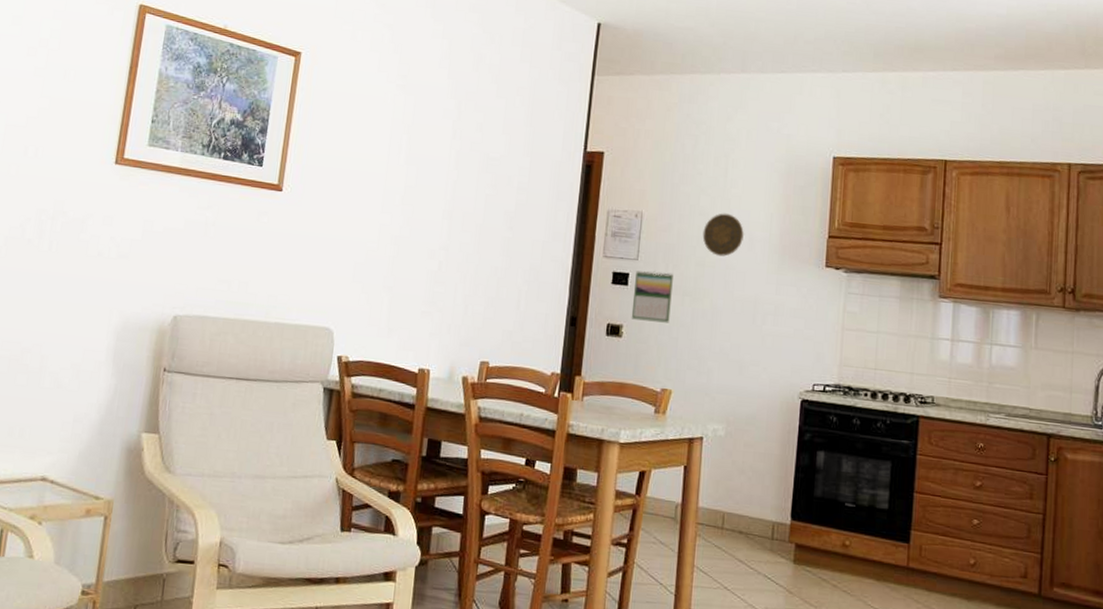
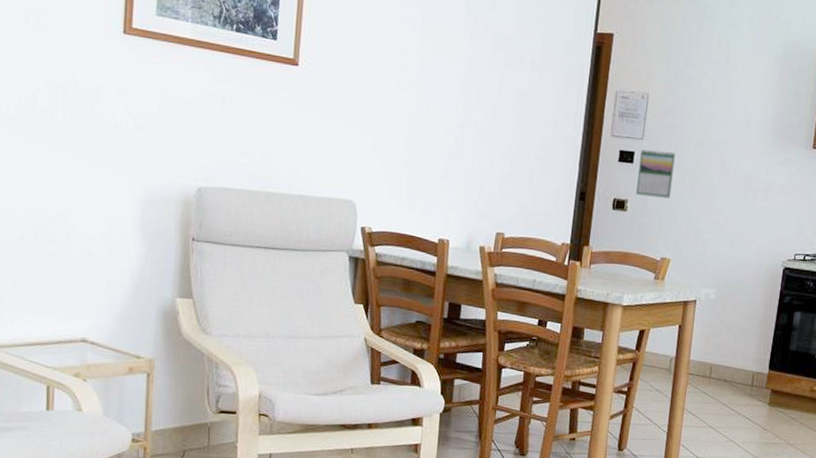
decorative plate: present [702,213,745,257] -> none [703,96,742,138]

